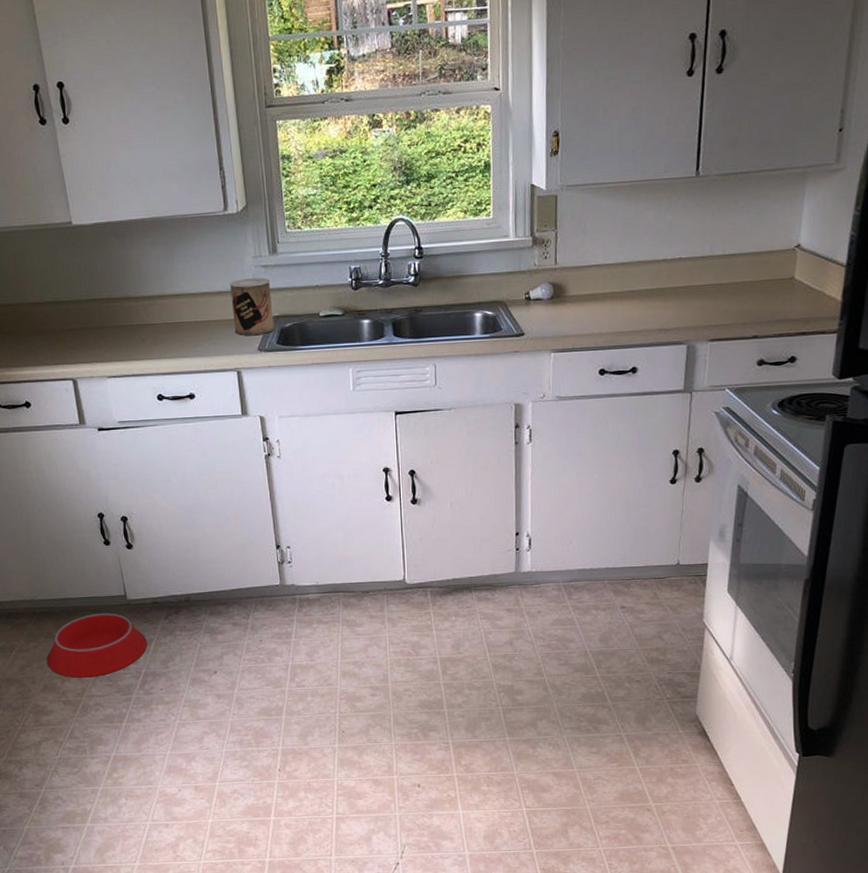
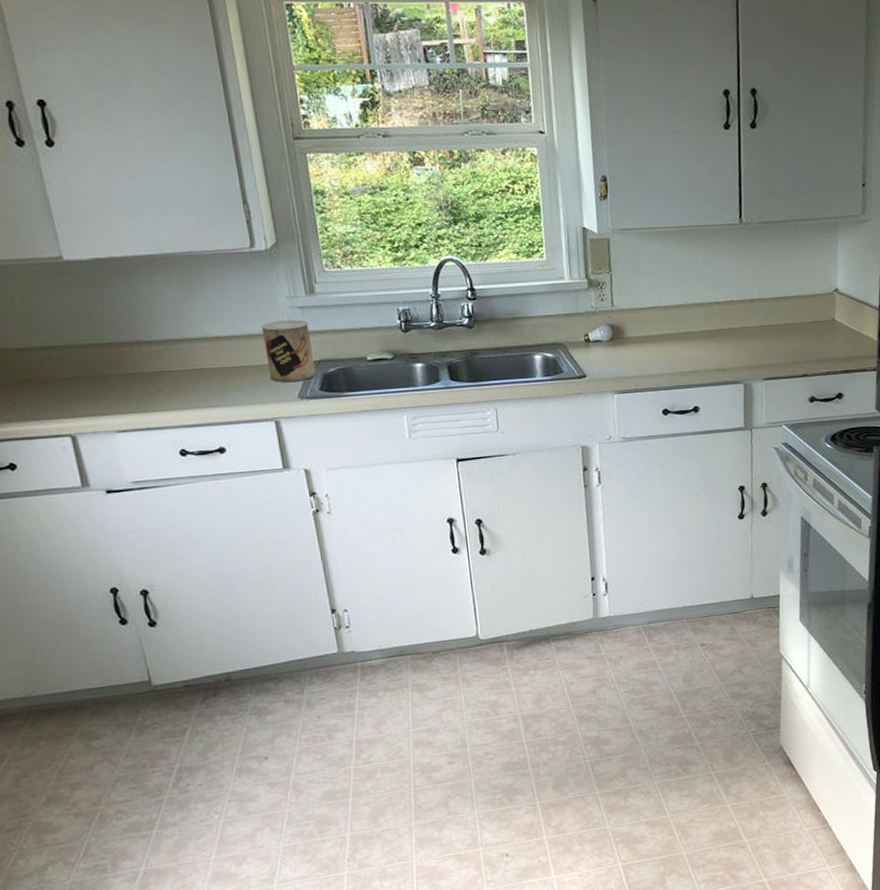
pet bowl: present [46,612,147,678] -> none [49,702,181,784]

